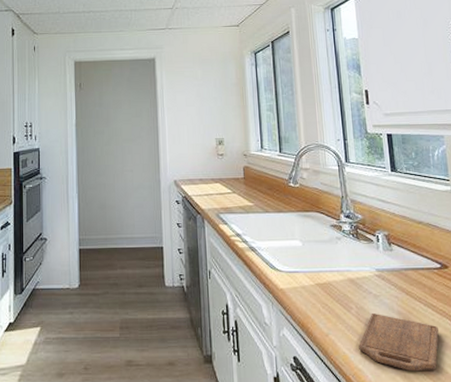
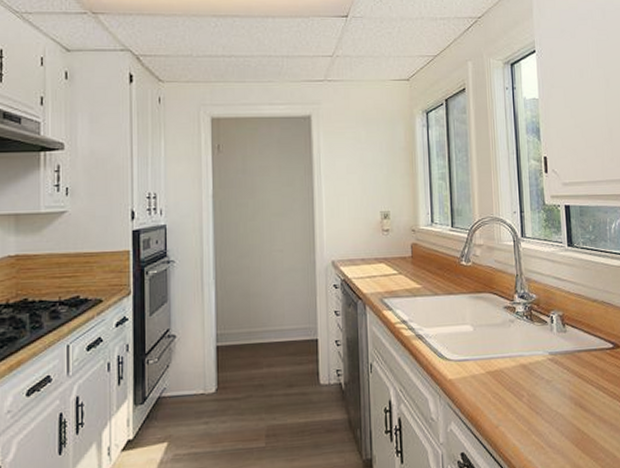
cutting board: present [359,312,439,372] -> none [529,399,609,459]

